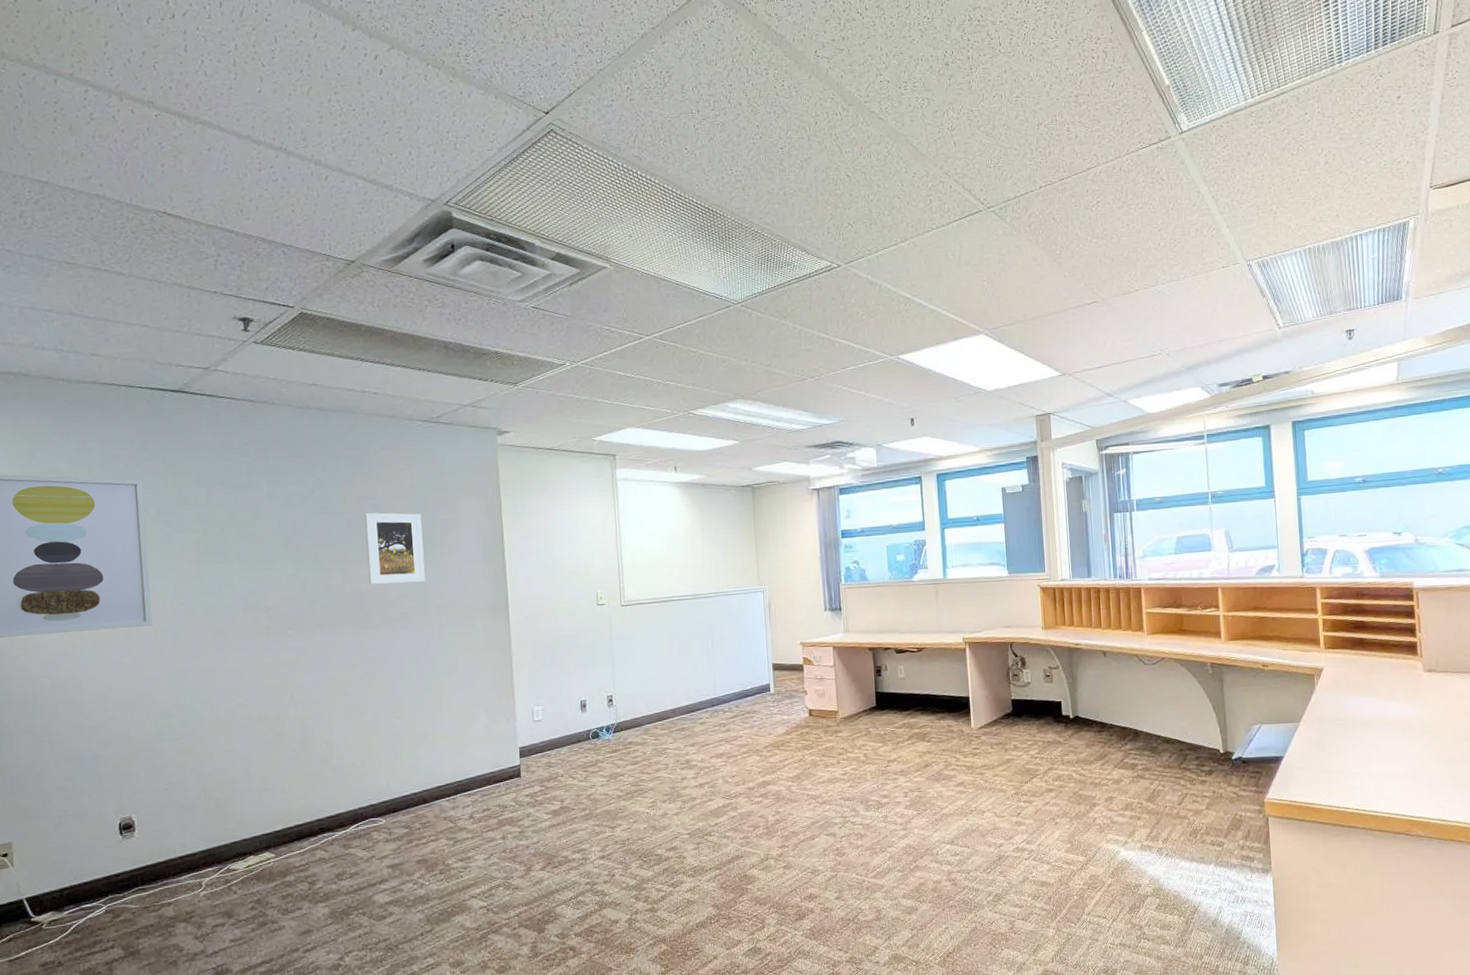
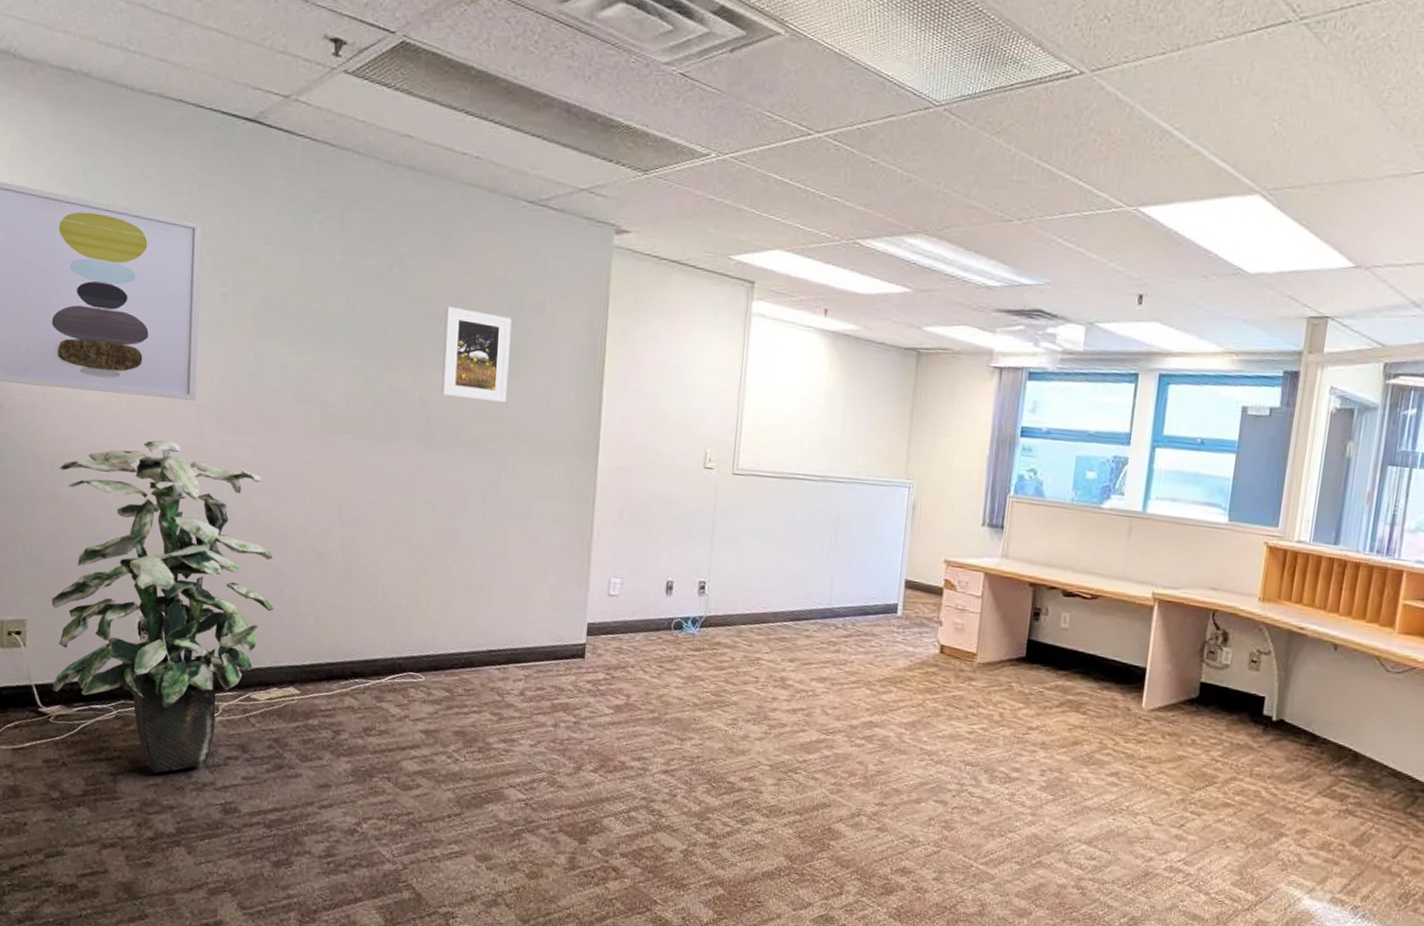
indoor plant: none [32,664,242,954] -> present [51,440,273,773]

